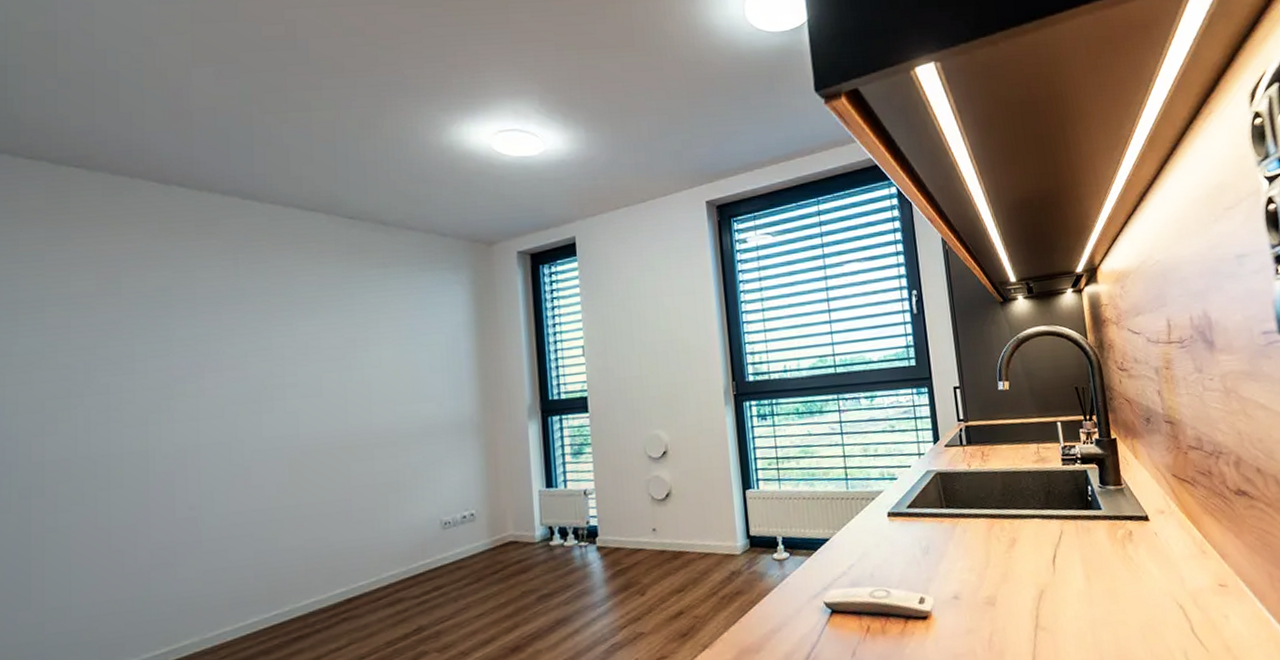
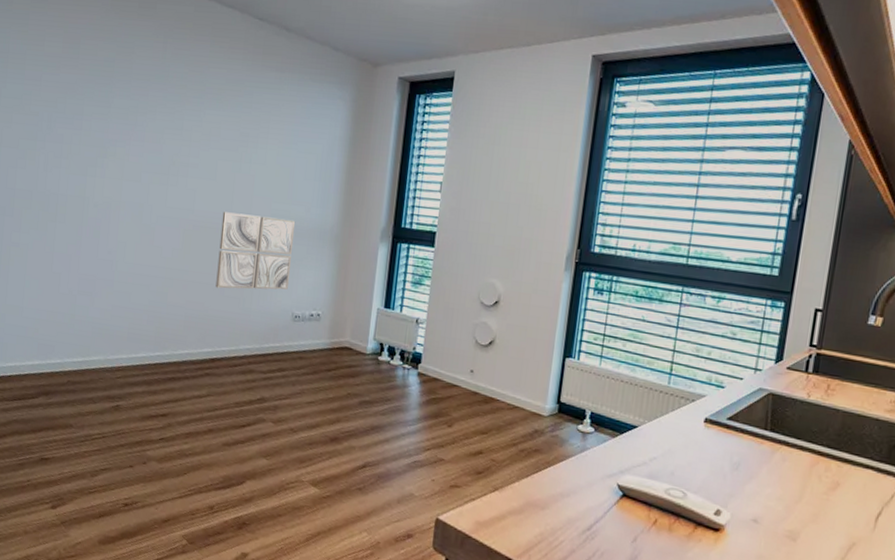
wall art: none [336,419,431,516] -> present [215,211,296,290]

